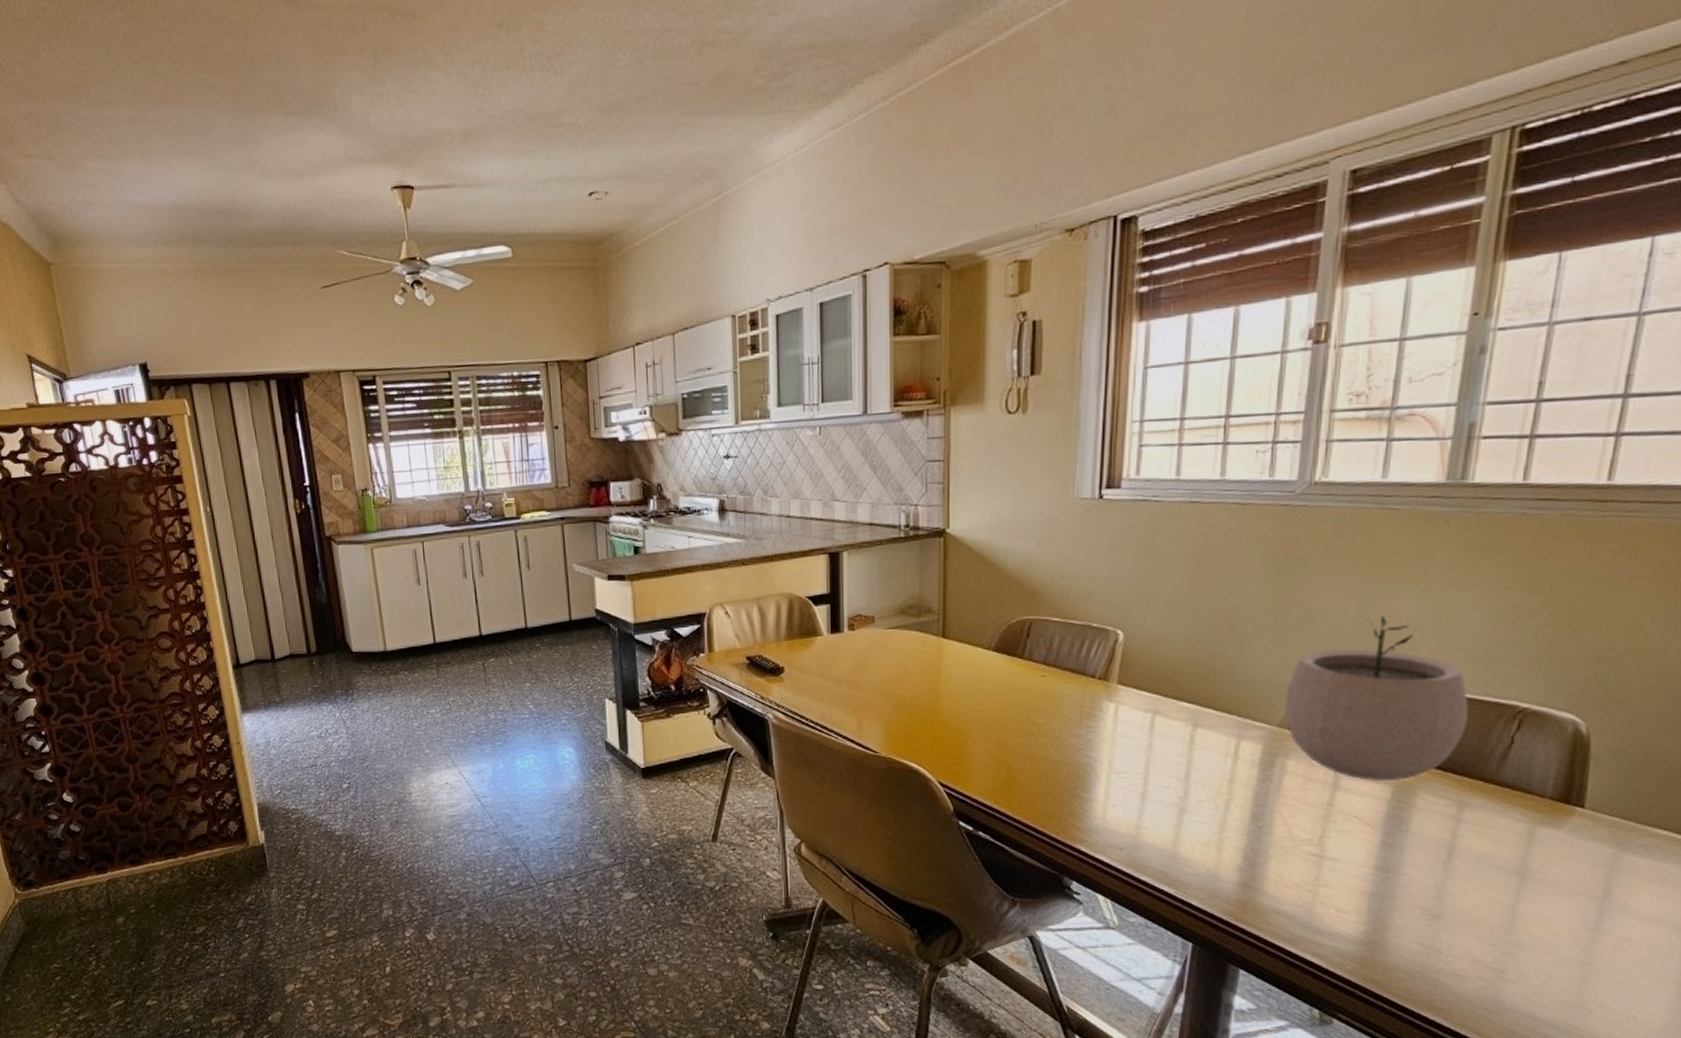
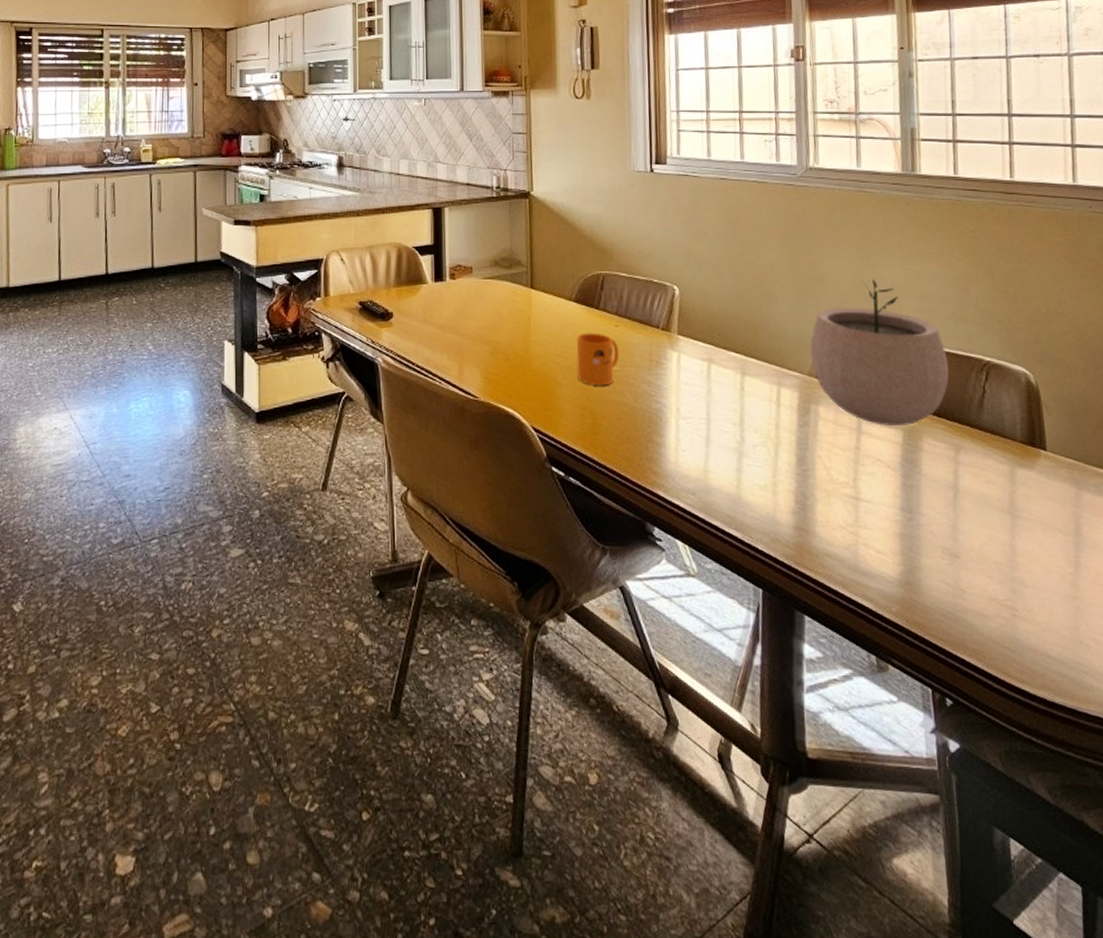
mug: none [993,684,1045,740] -> present [576,332,620,386]

